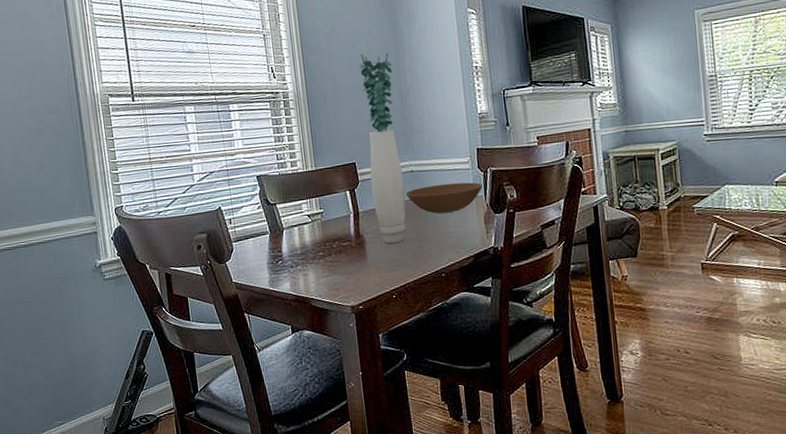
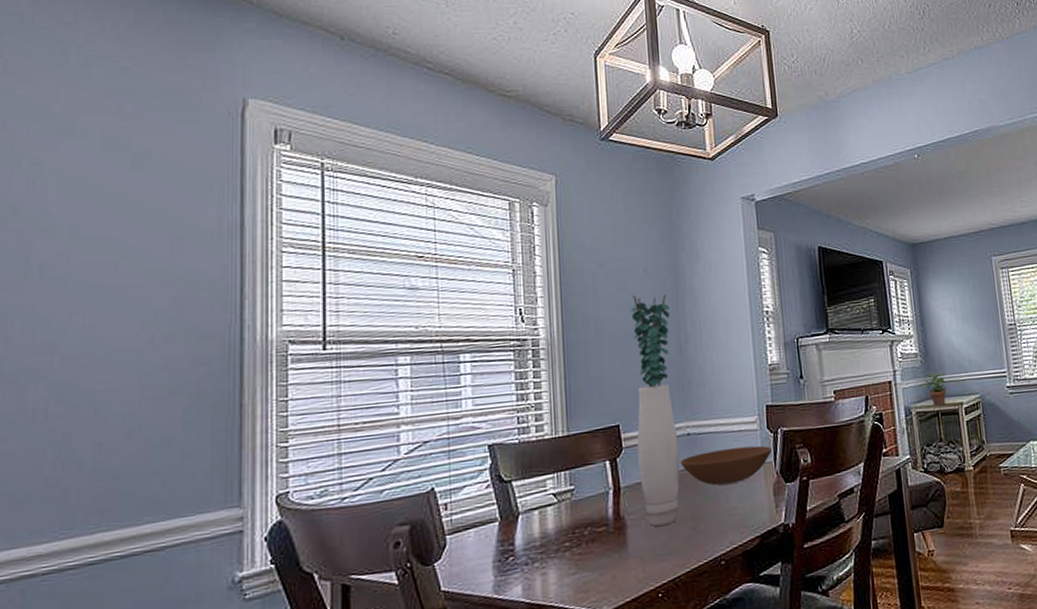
potted plant: none [621,120,644,151] -> present [923,372,947,406]

